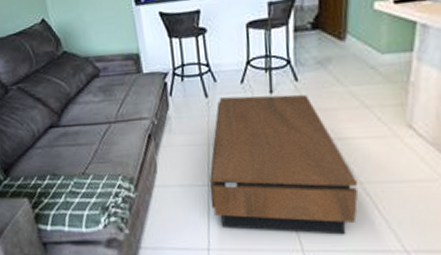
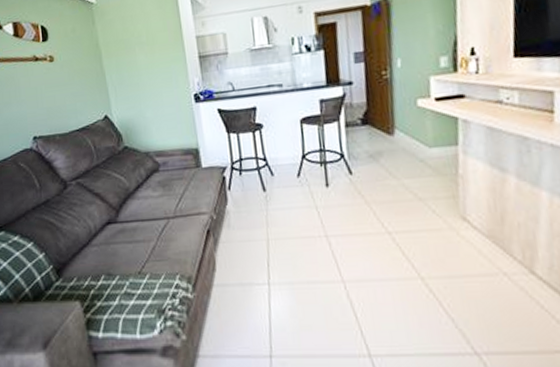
coffee table: present [209,94,359,235] -> none [269,188,422,337]

